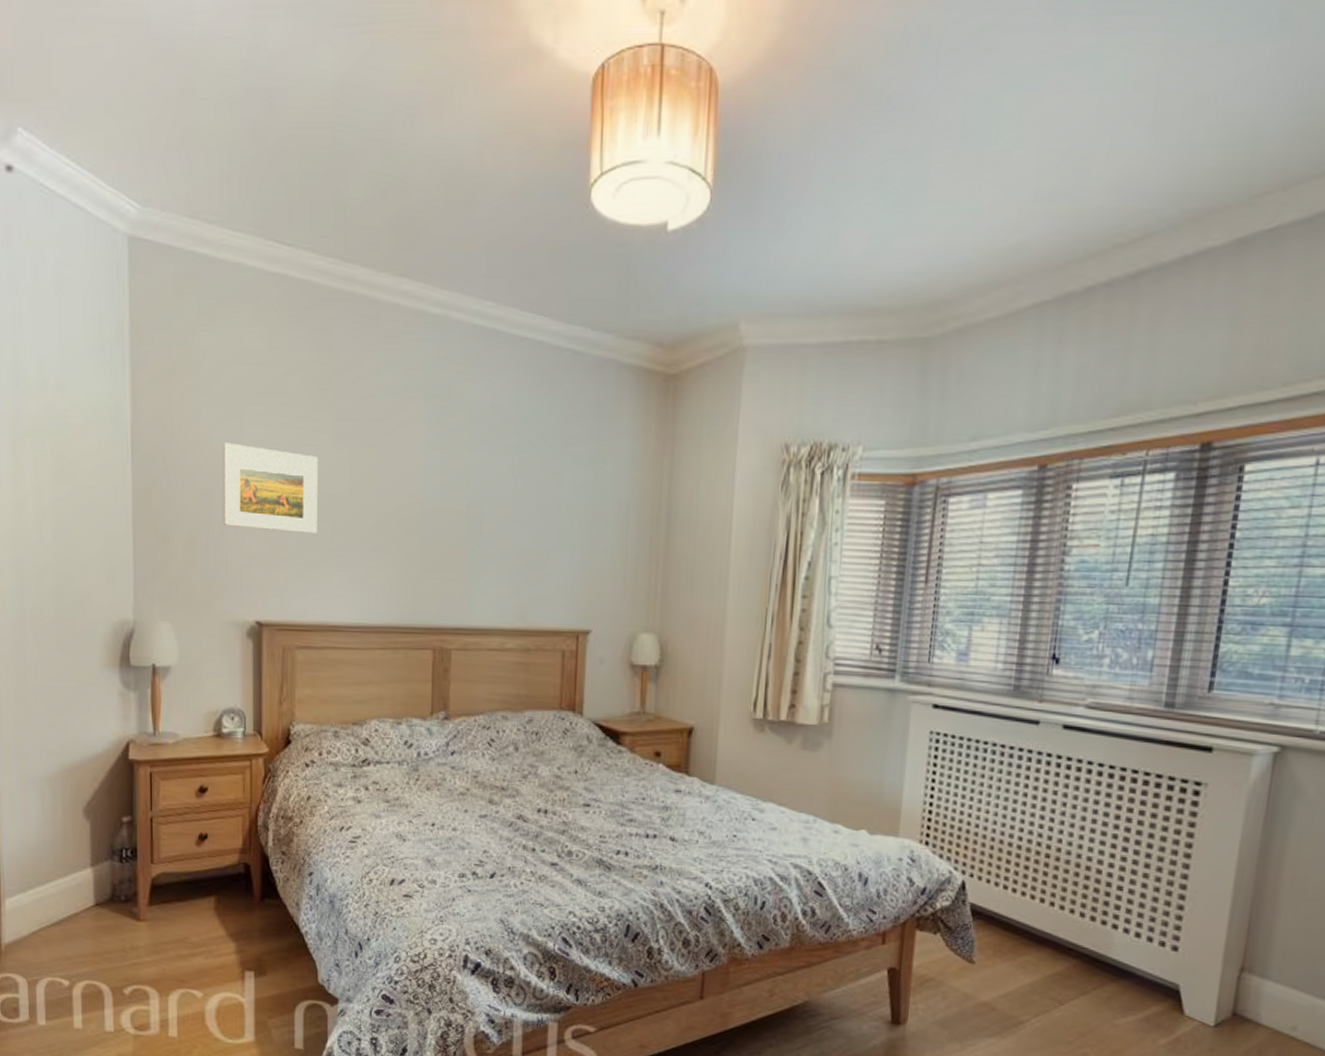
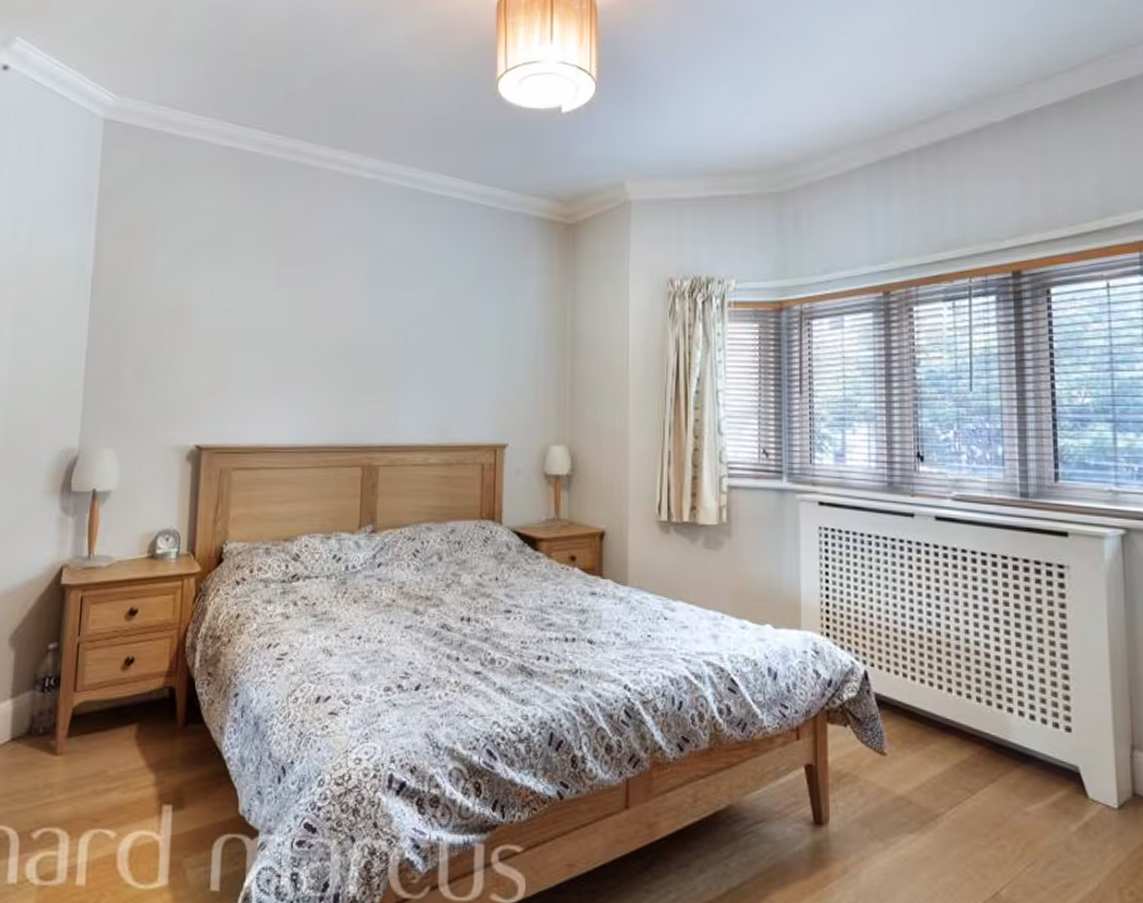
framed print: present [222,442,318,535] -> none [170,286,261,365]

